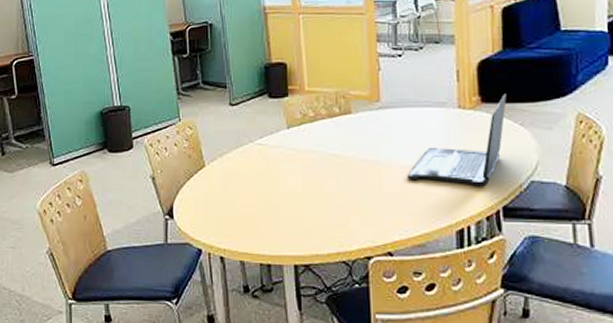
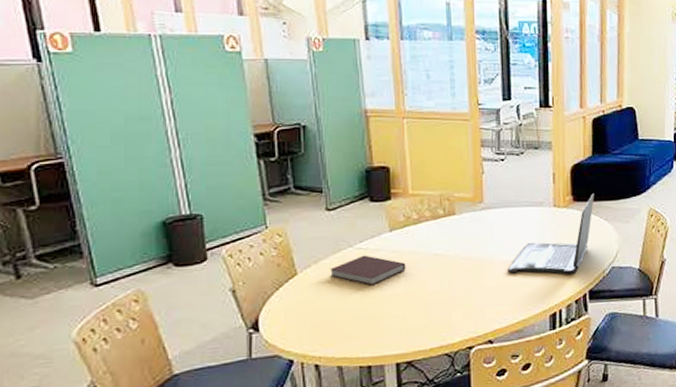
notebook: none [233,151,303,182] -> present [330,255,406,285]

